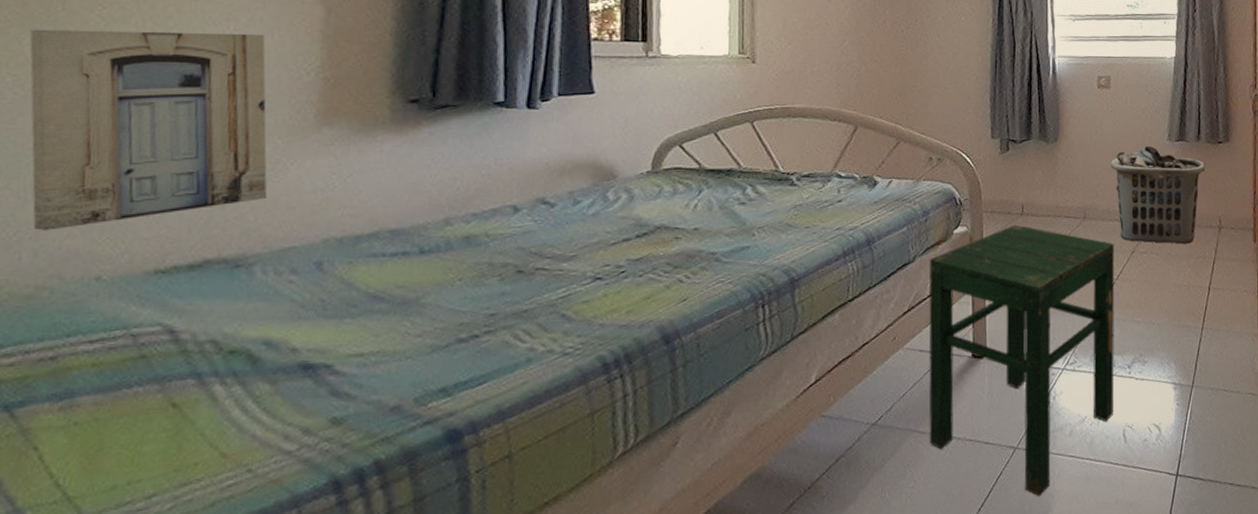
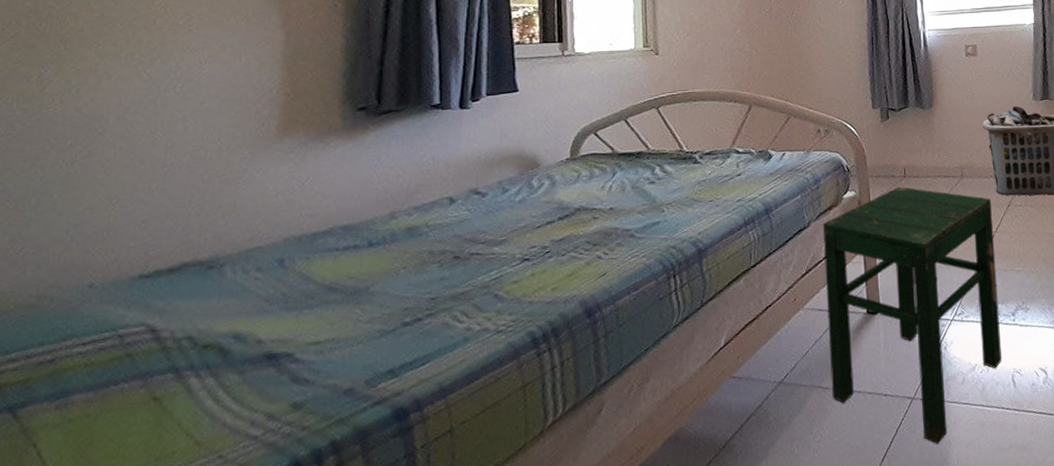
wall art: present [30,29,268,231] -> none [36,59,237,246]

